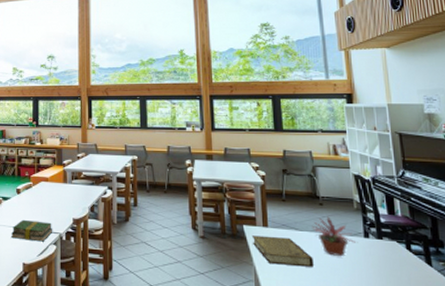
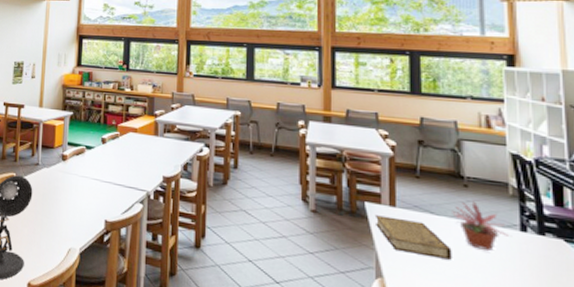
book: present [11,219,53,242] -> none [94,172,140,199]

